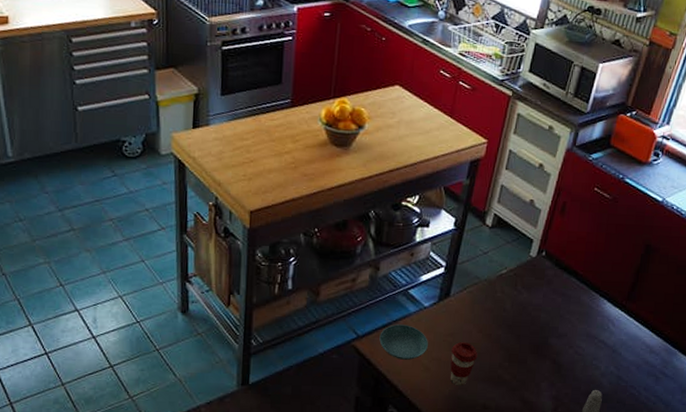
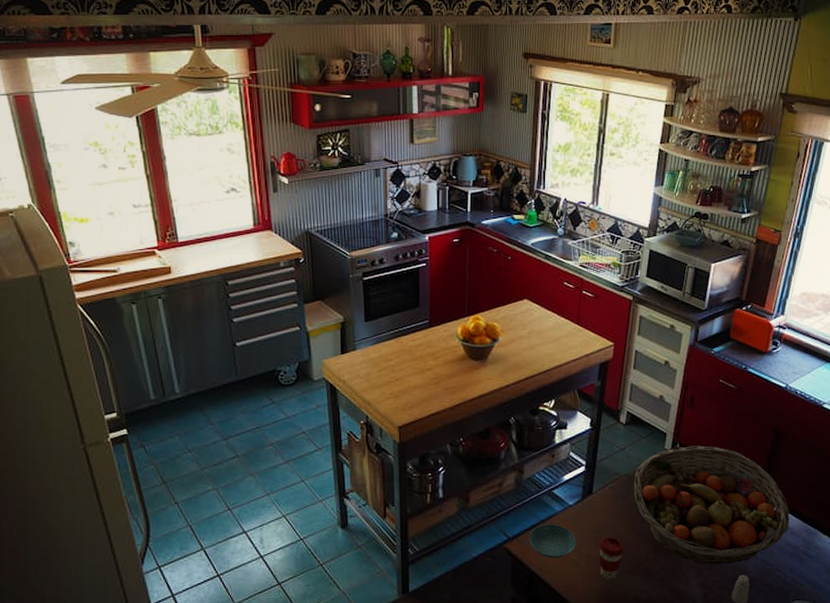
fruit basket: none [493,255,651,378] -> present [634,445,789,565]

